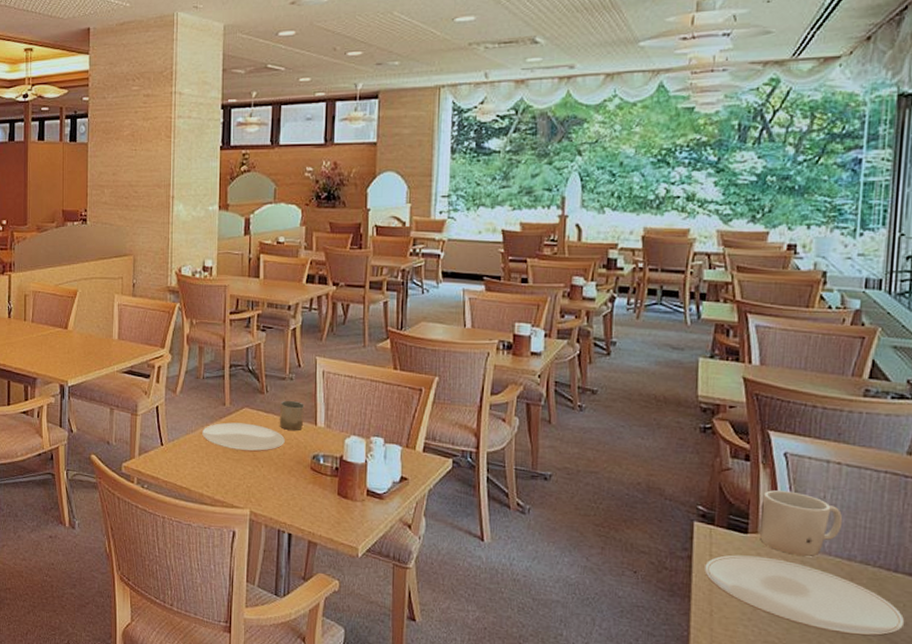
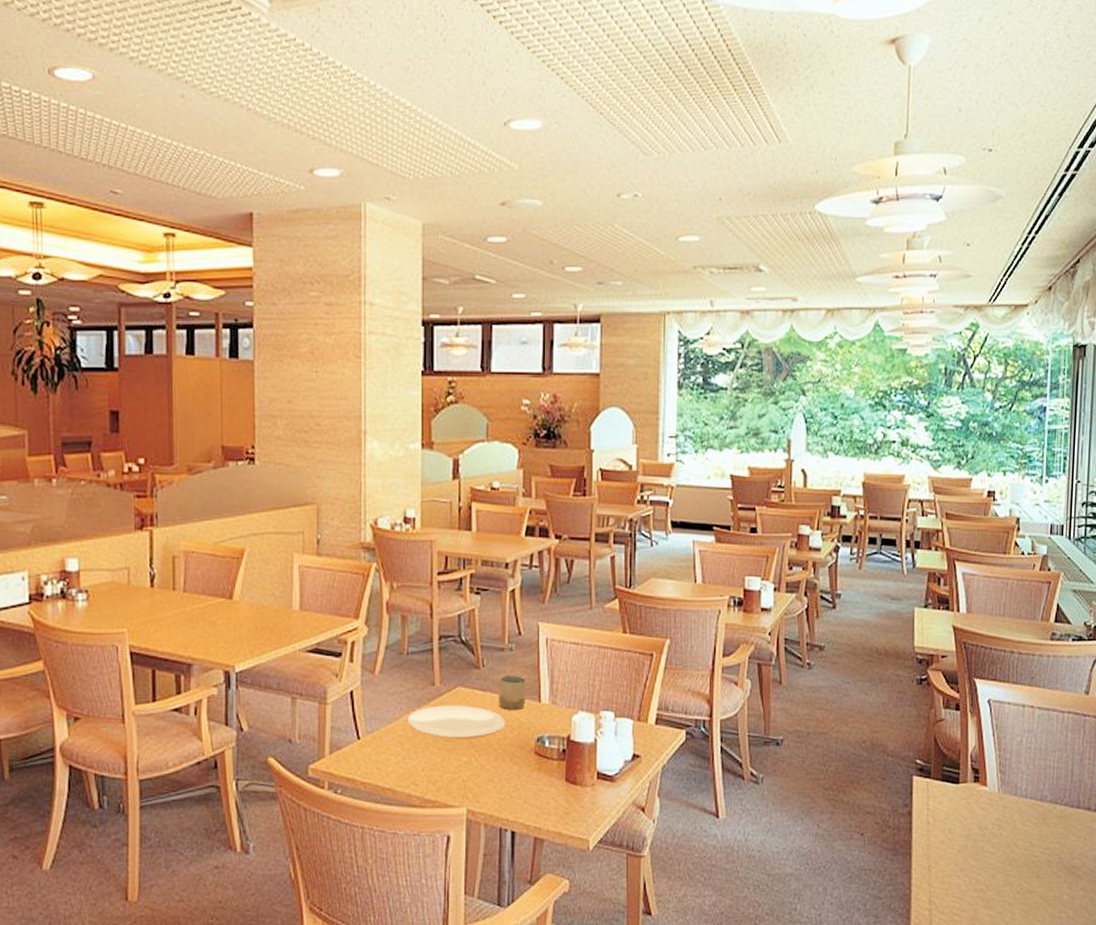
plate: present [704,555,905,637] -> none [923,805,1086,874]
mug: present [759,490,843,556] -> none [968,738,1036,801]

